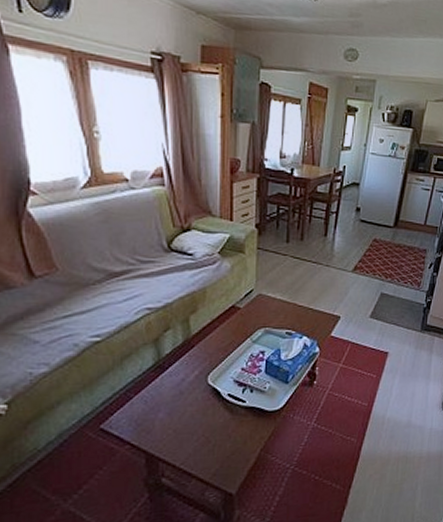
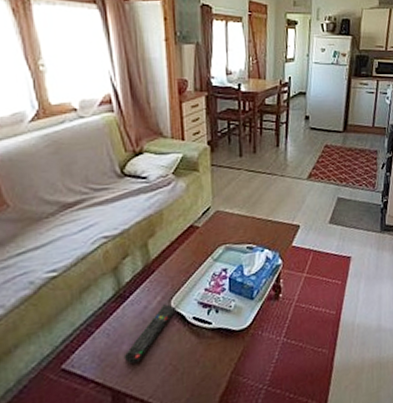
remote control: none [159,379,213,432] -> present [123,304,177,364]

